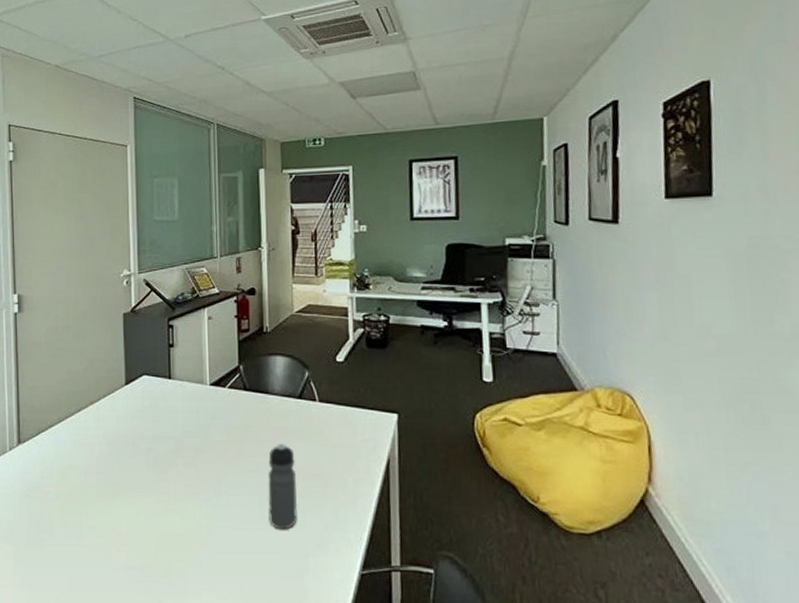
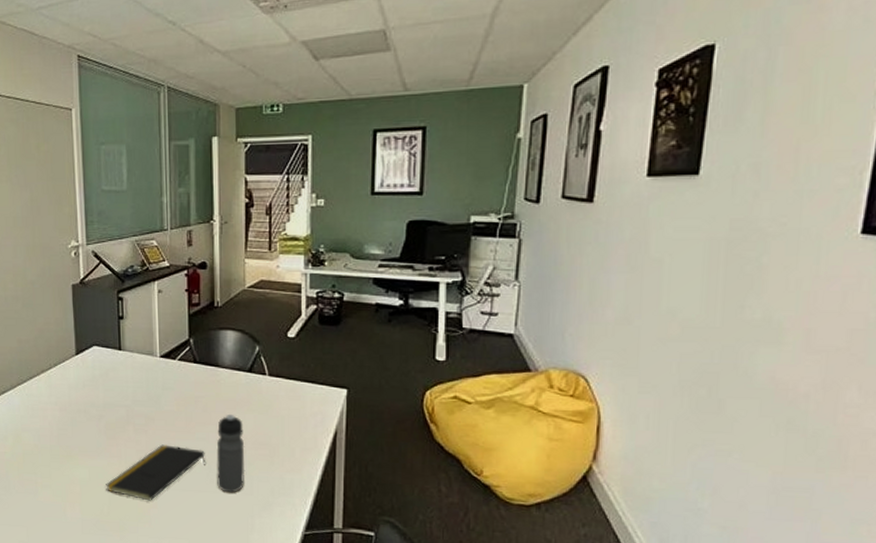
notepad: none [153,478,257,542] -> present [106,444,205,501]

